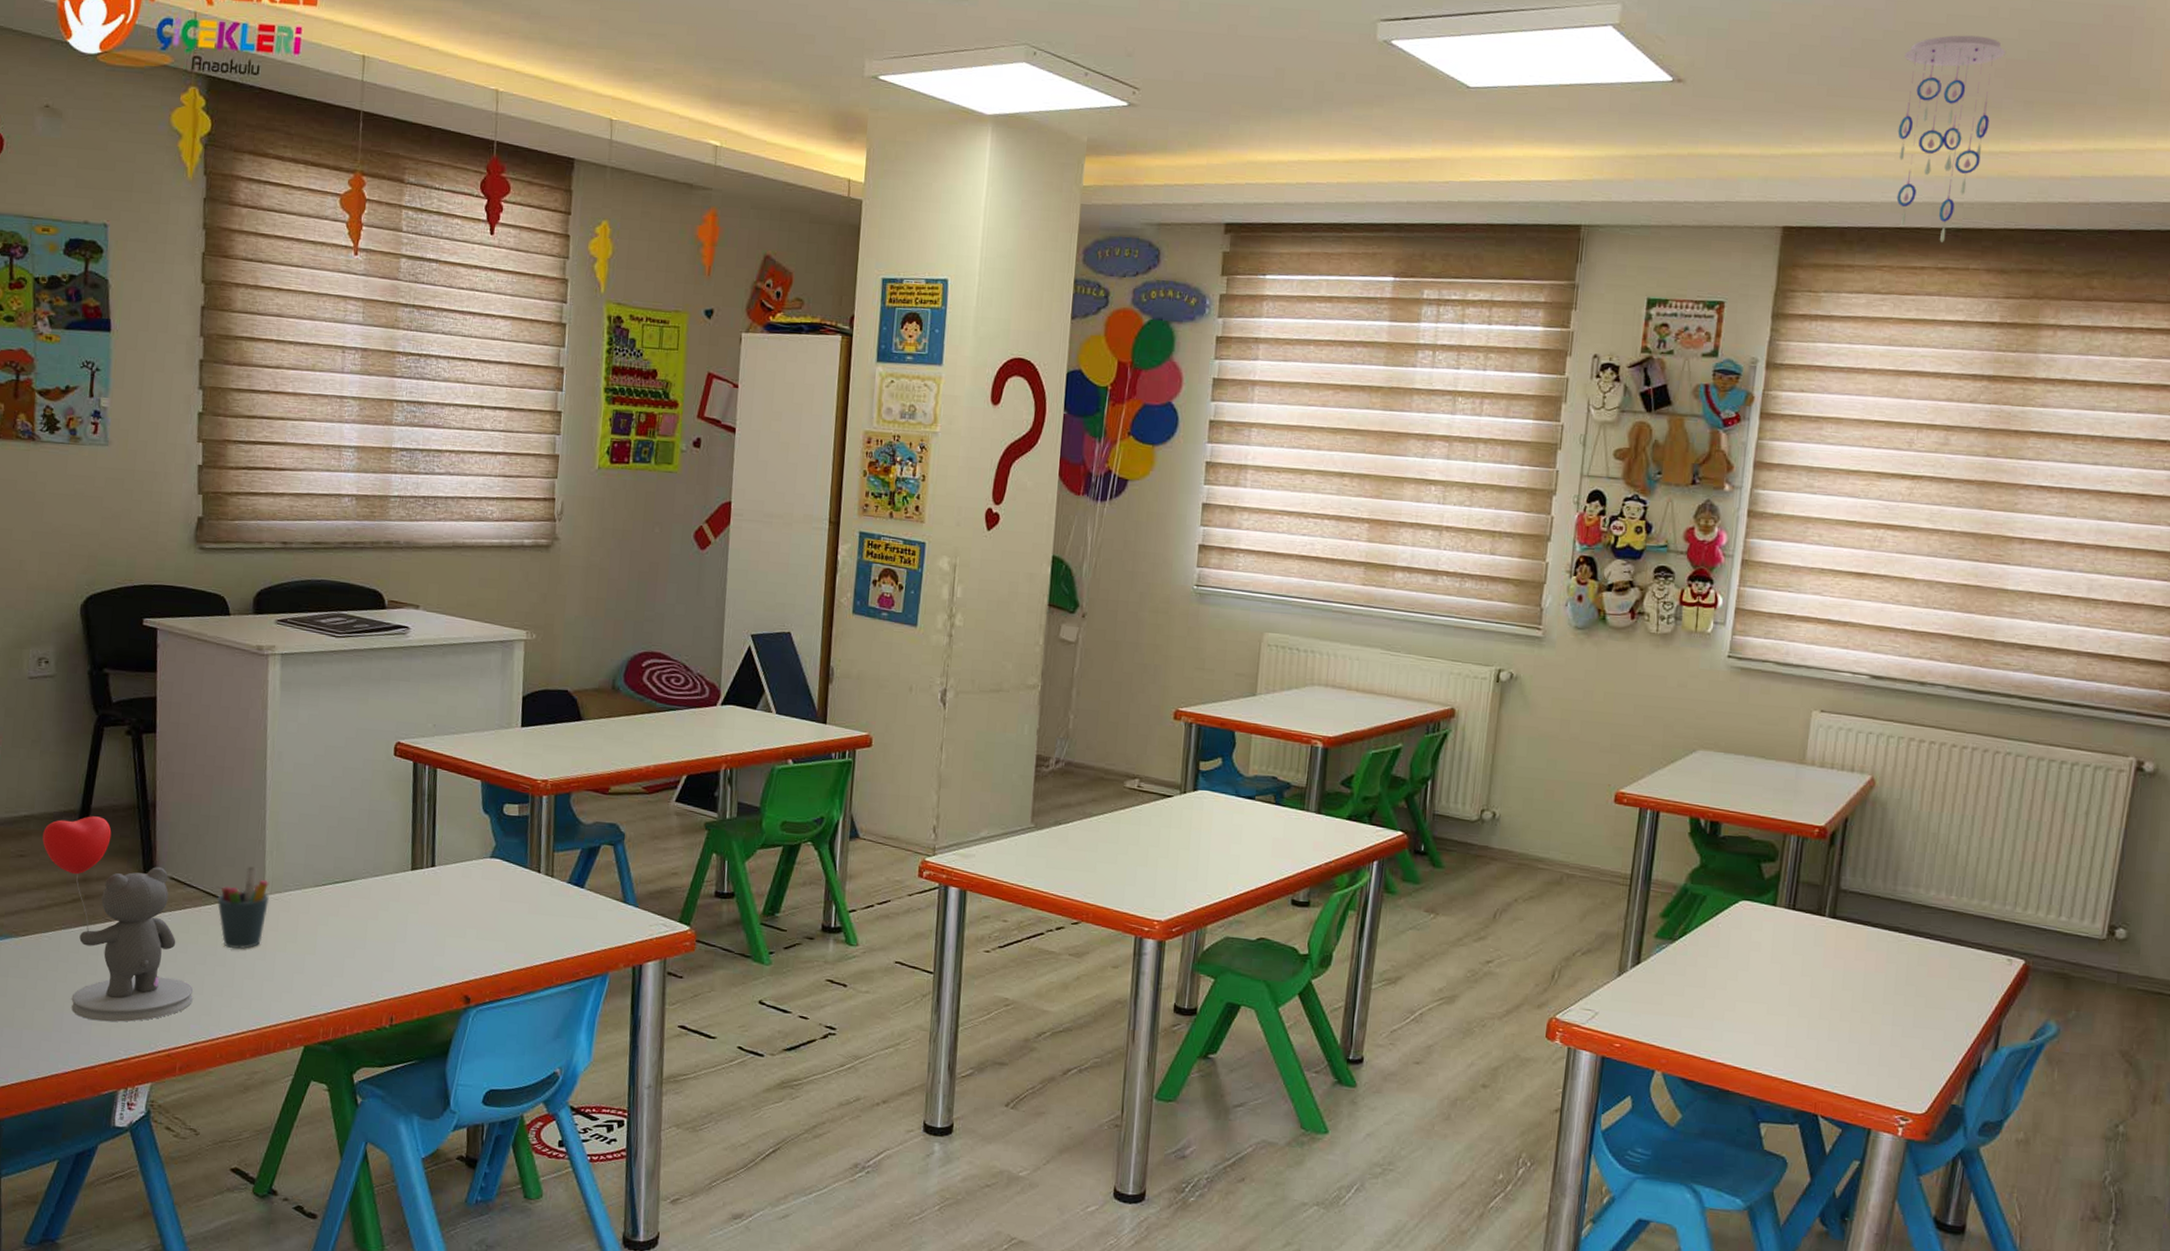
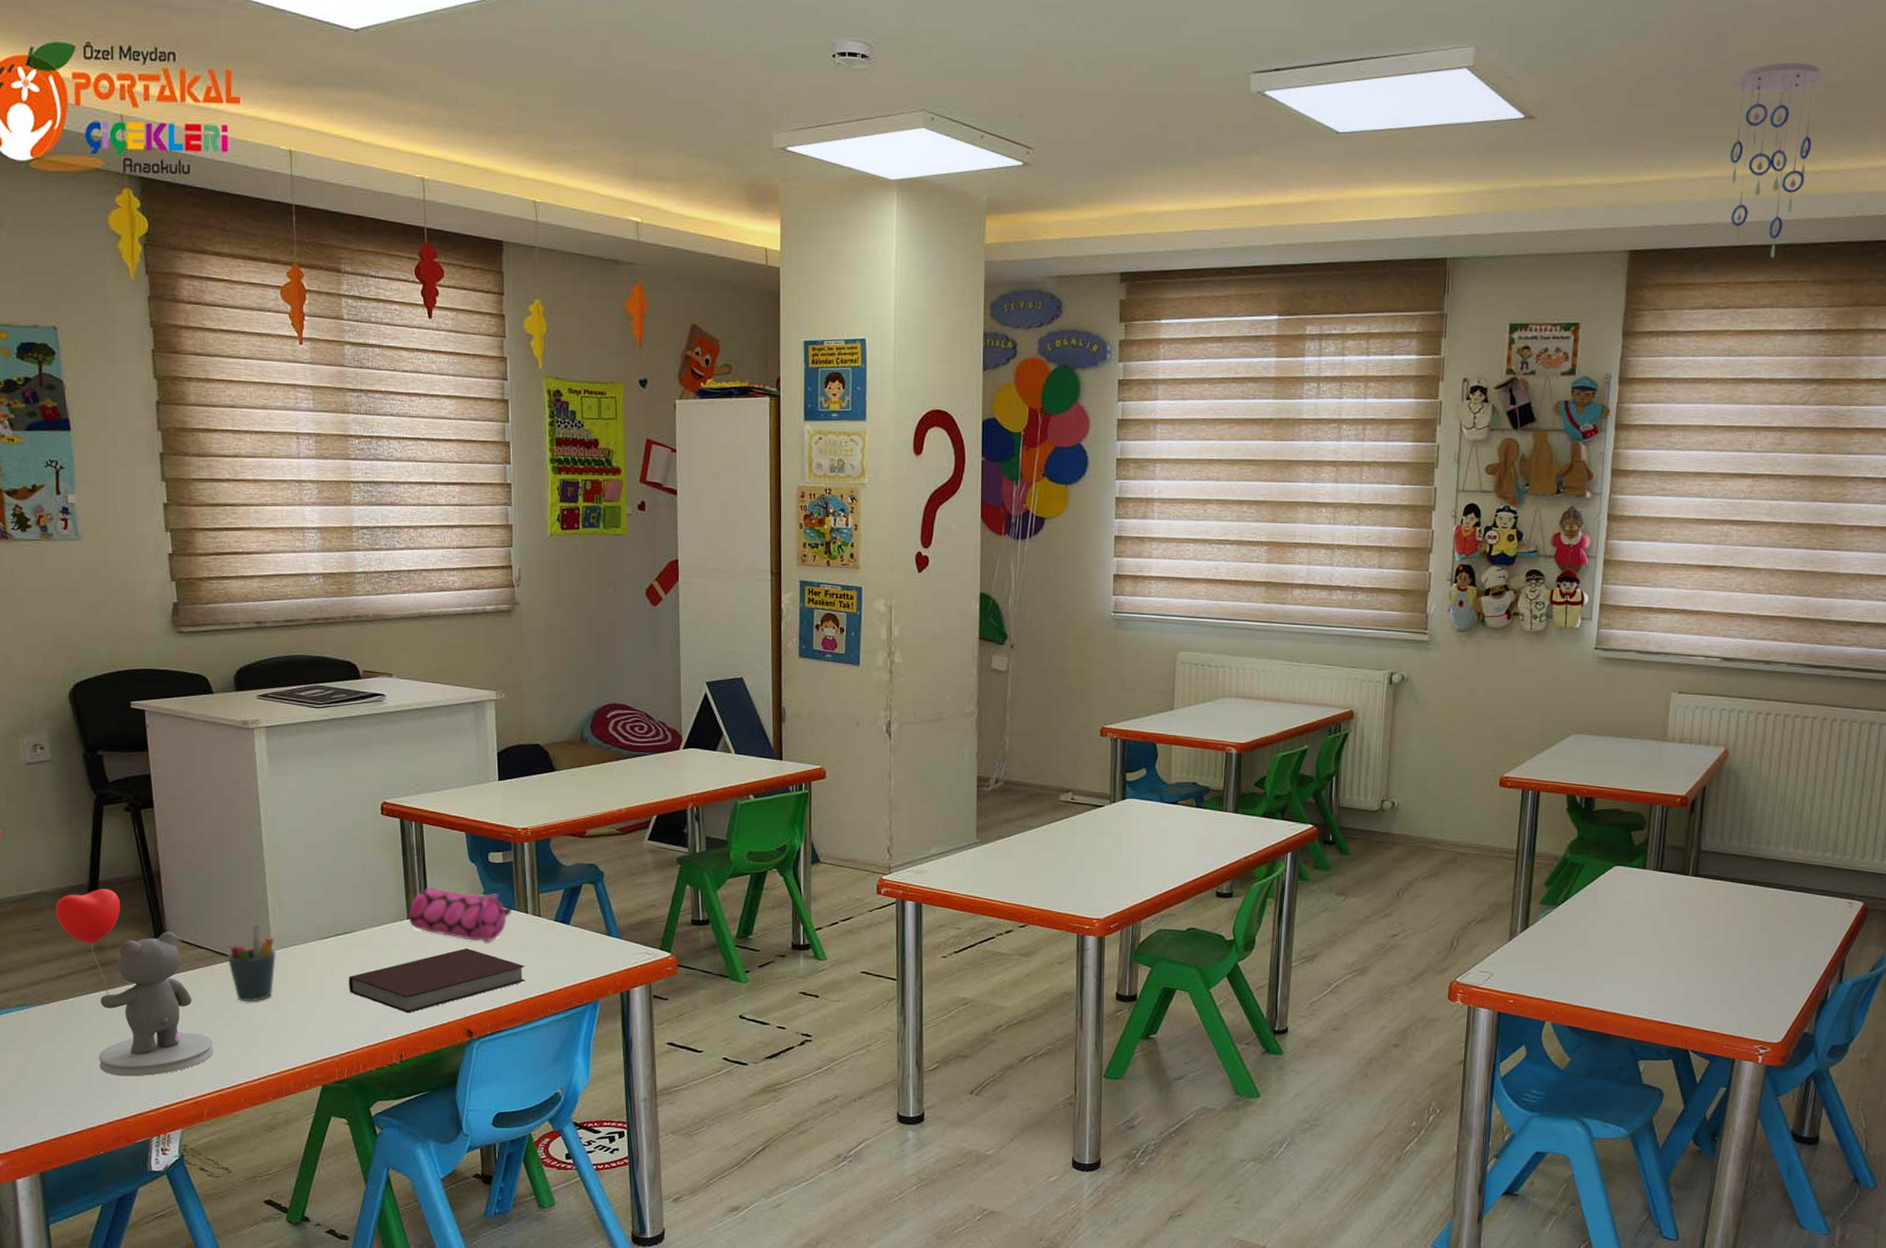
notebook: none [342,906,533,974] -> present [348,948,525,1014]
pencil case: none [412,837,524,901] -> present [408,886,512,942]

